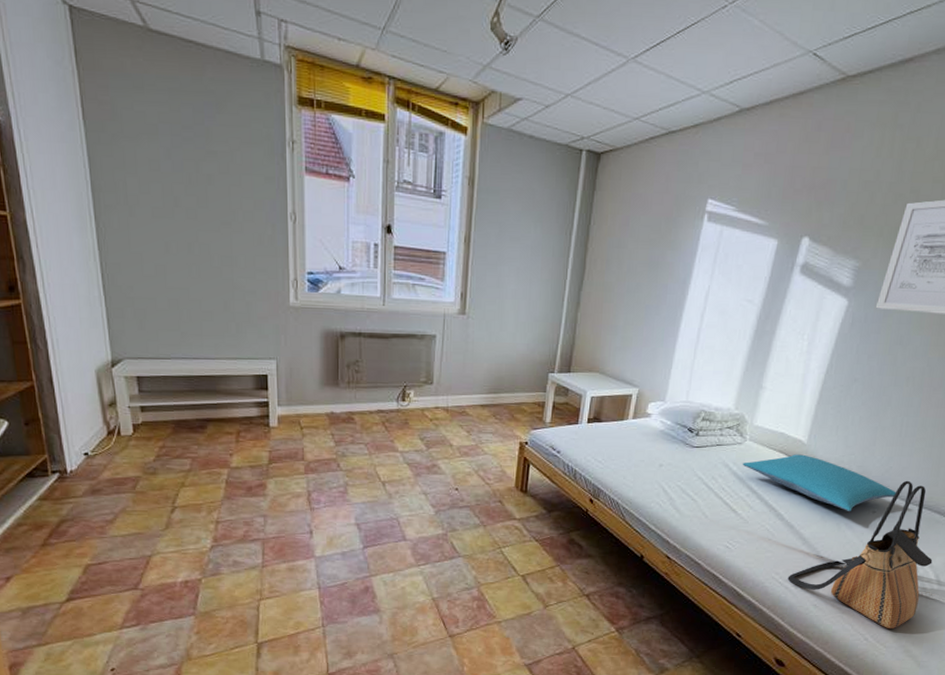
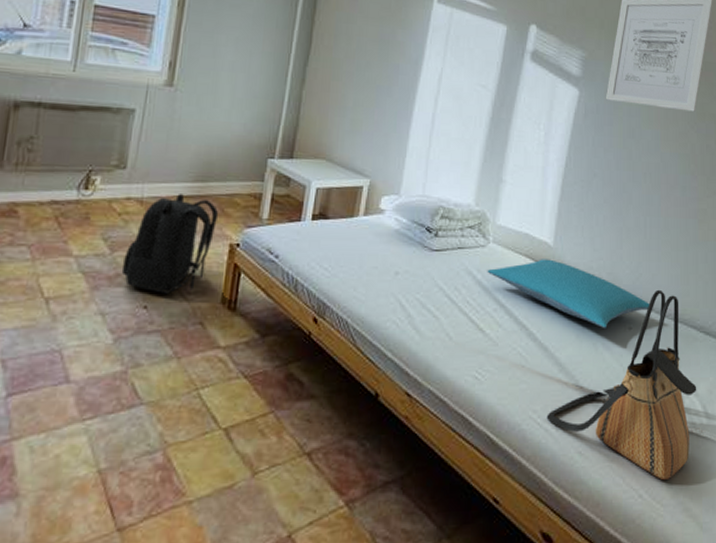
backpack: none [436,403,510,479] -> present [121,194,219,293]

